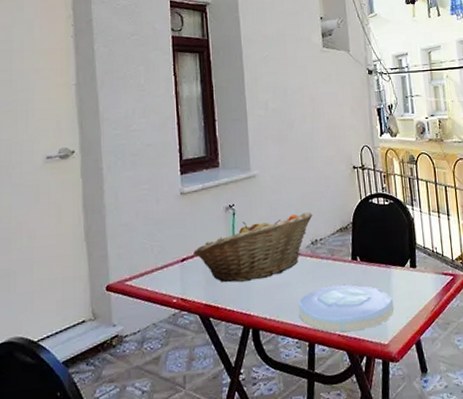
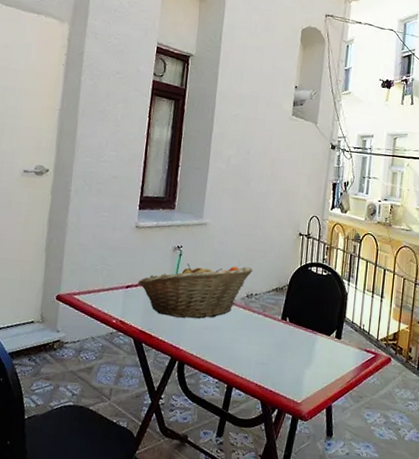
plate: present [297,284,394,332] -> none [222,338,314,385]

